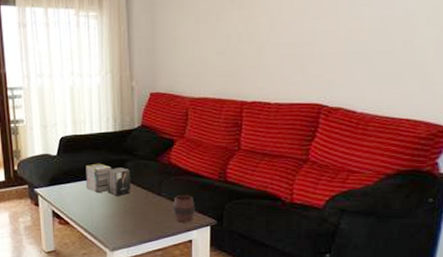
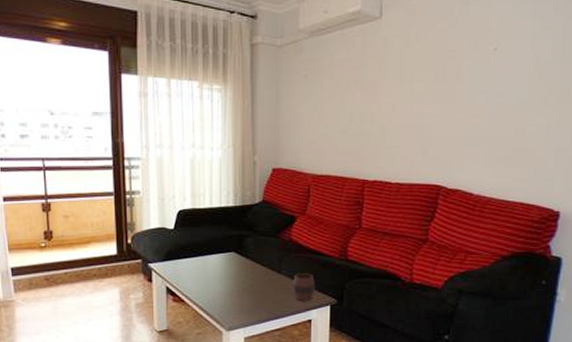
magazine: present [86,163,131,196] -> none [204,238,251,273]

